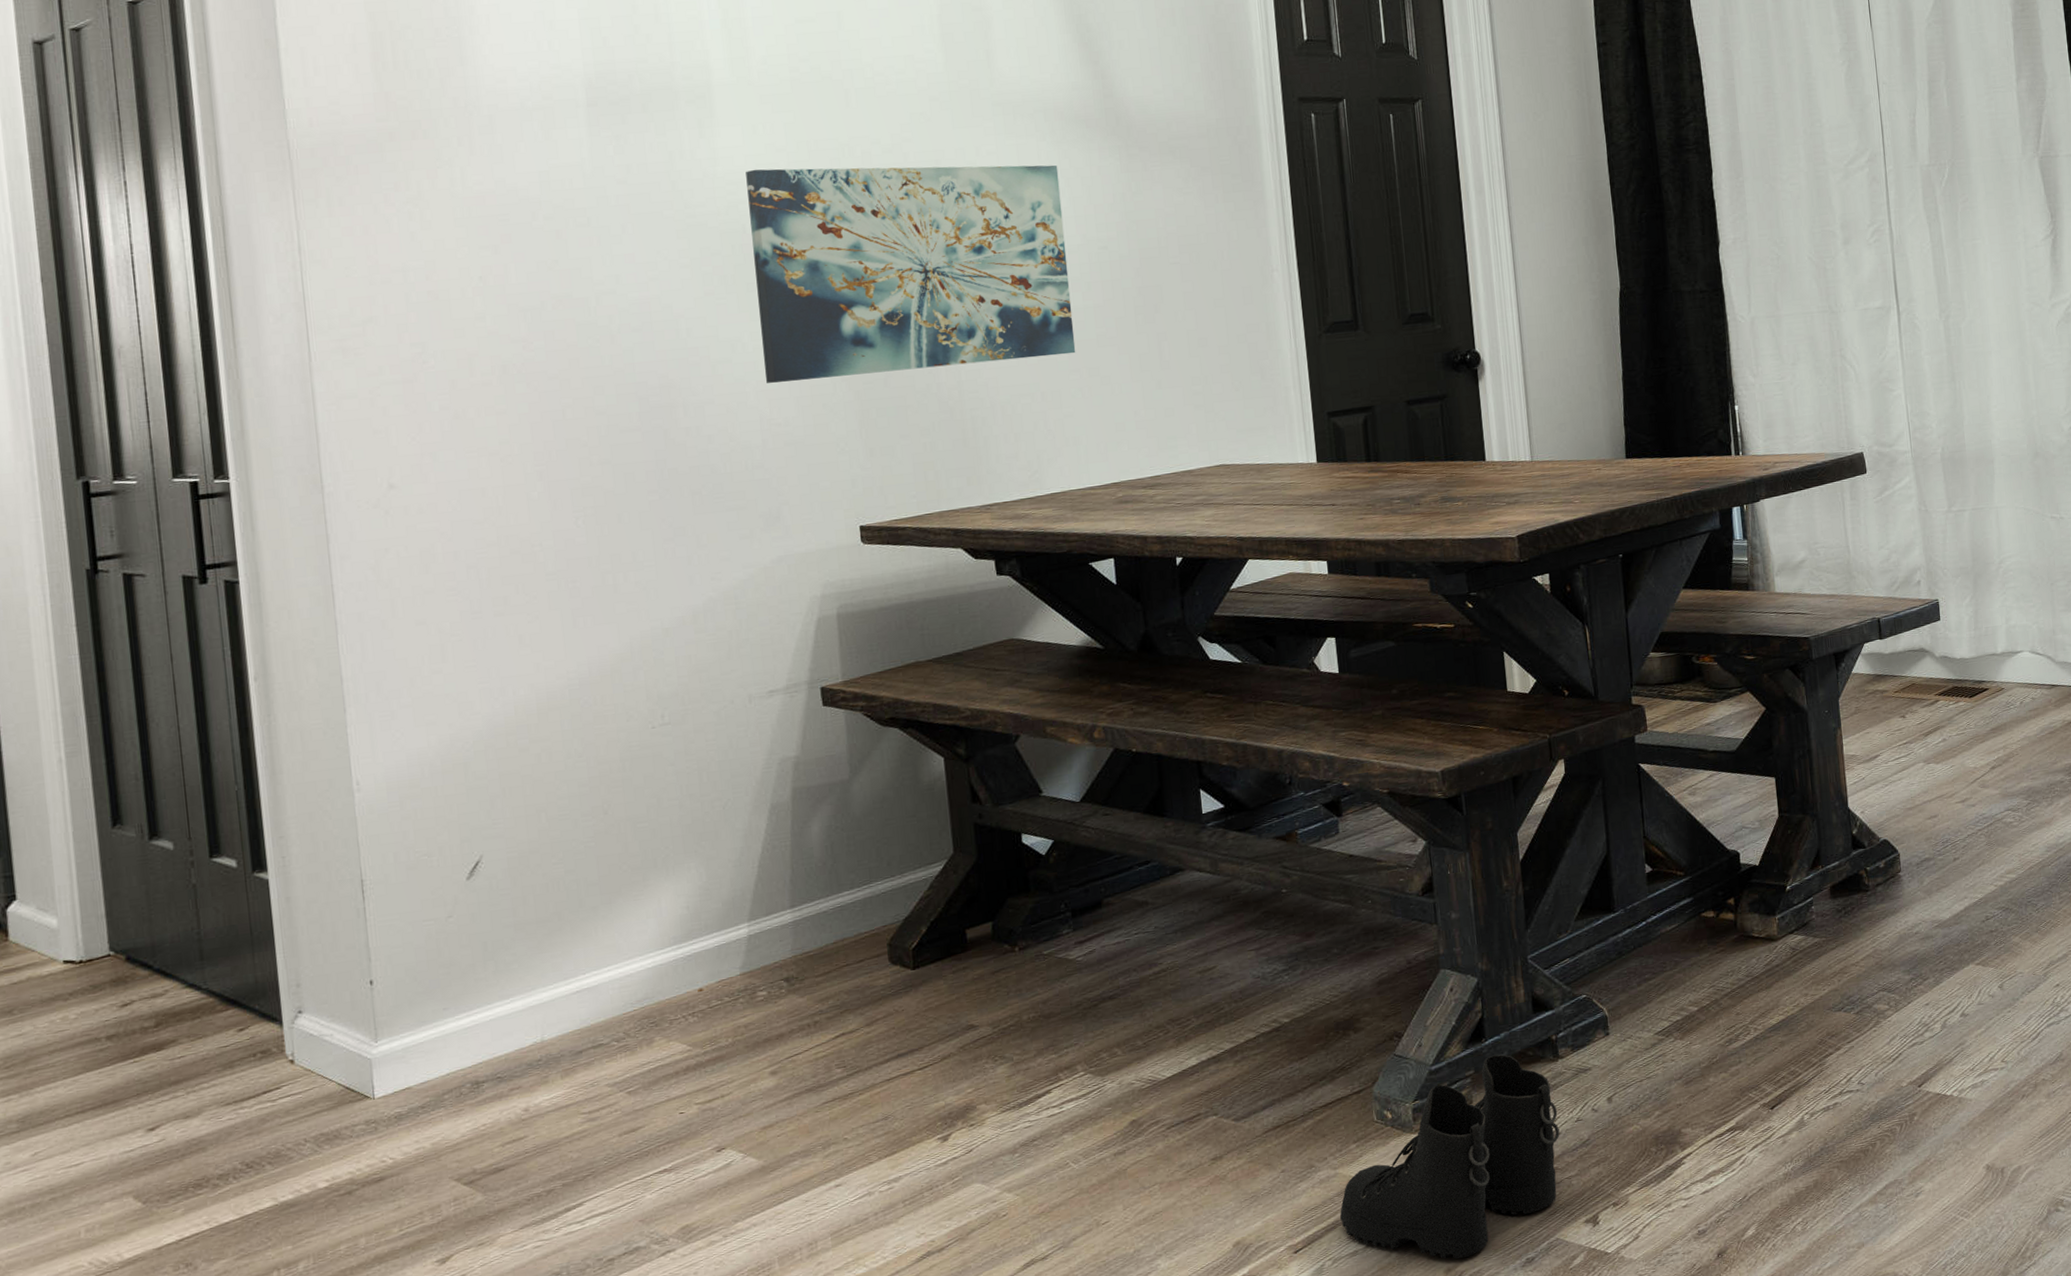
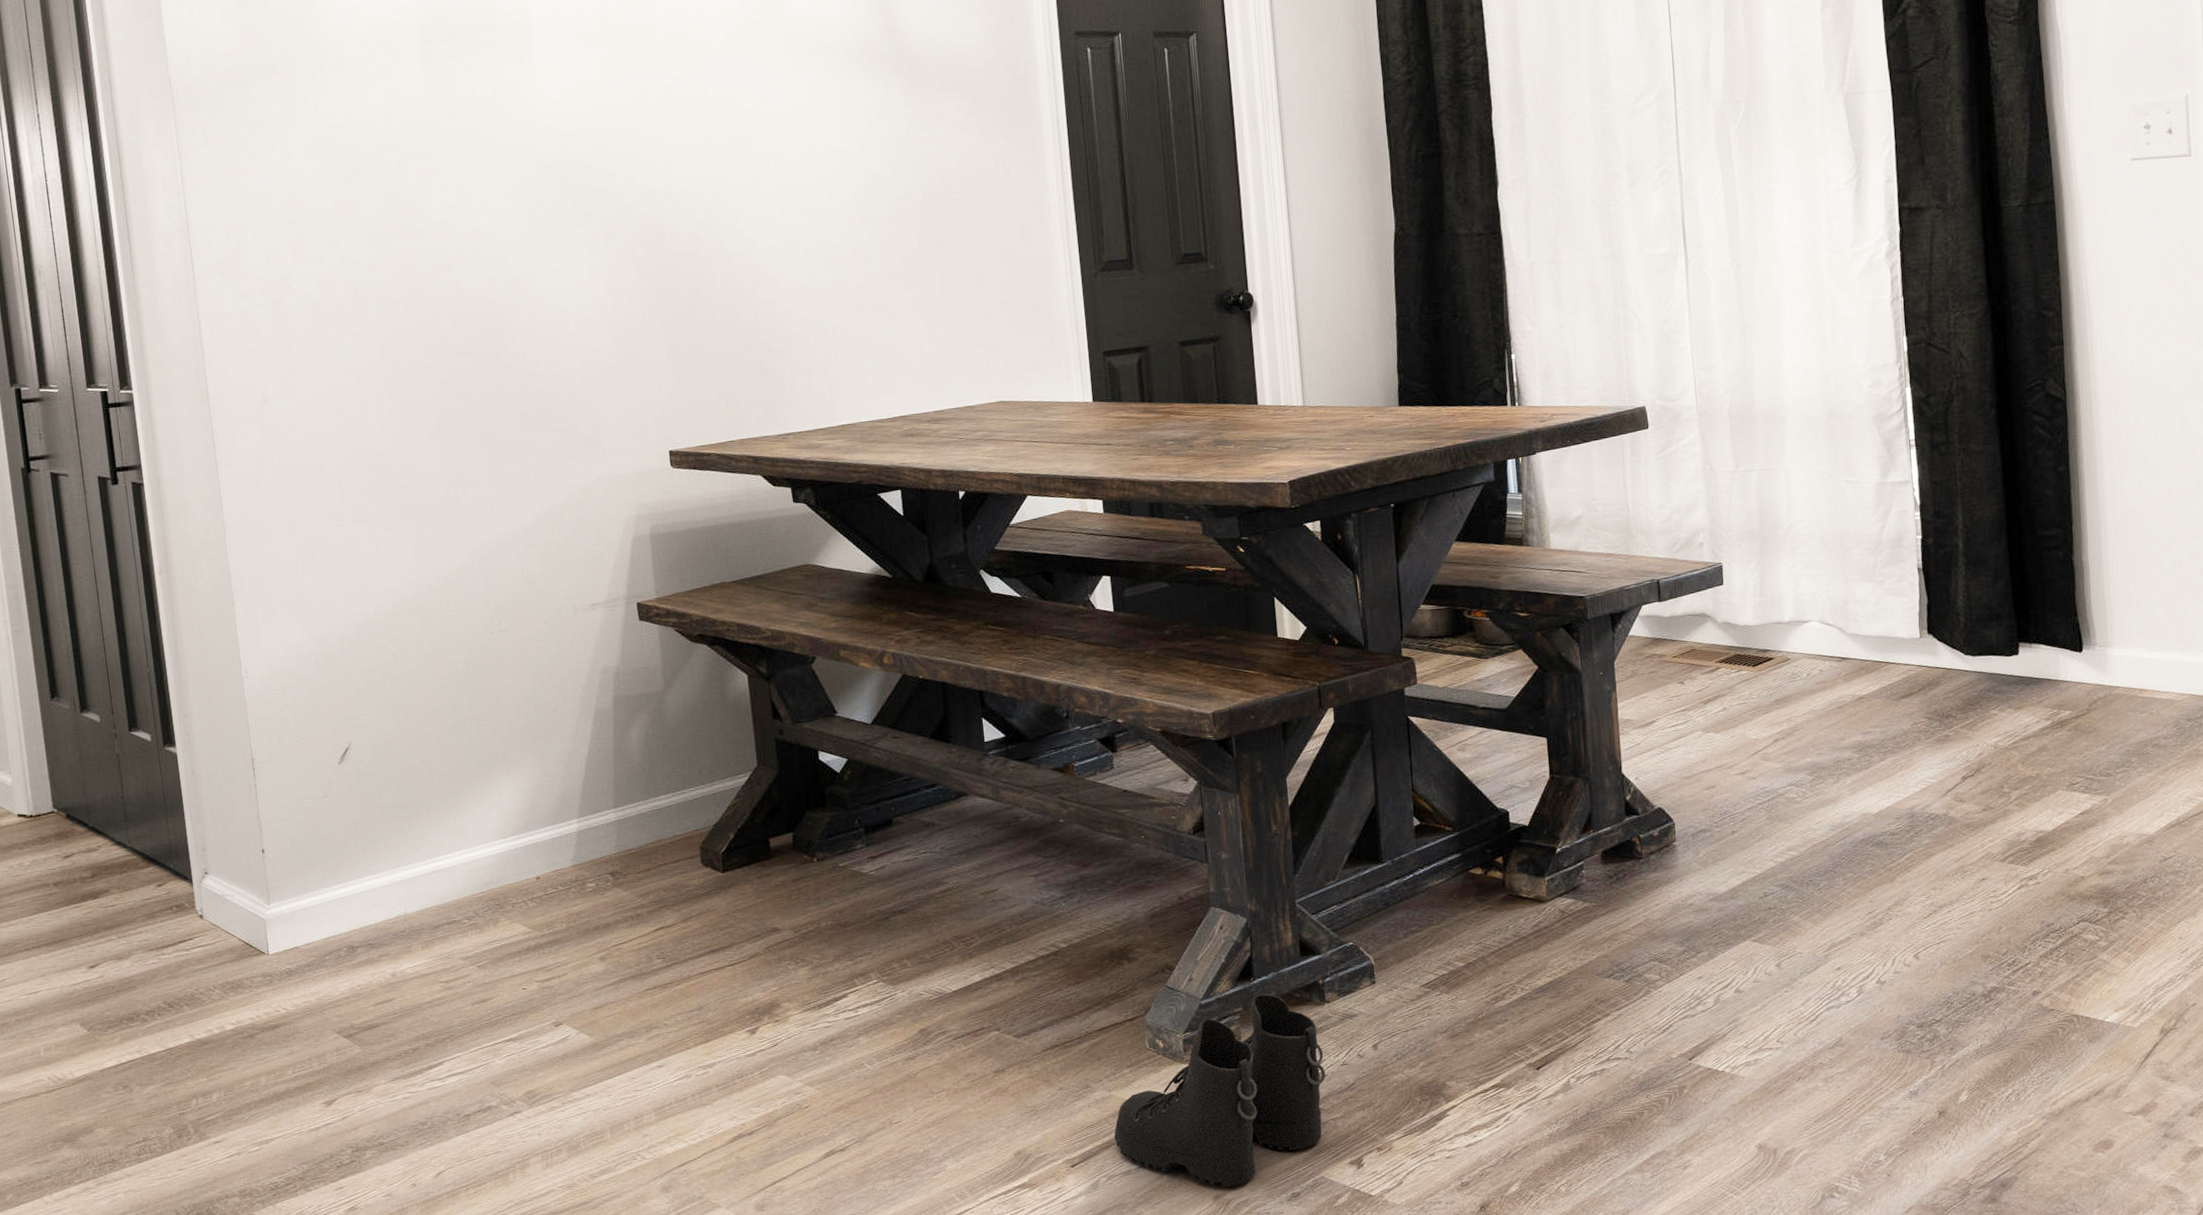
wall art: present [746,165,1076,383] -> none [561,100,864,311]

